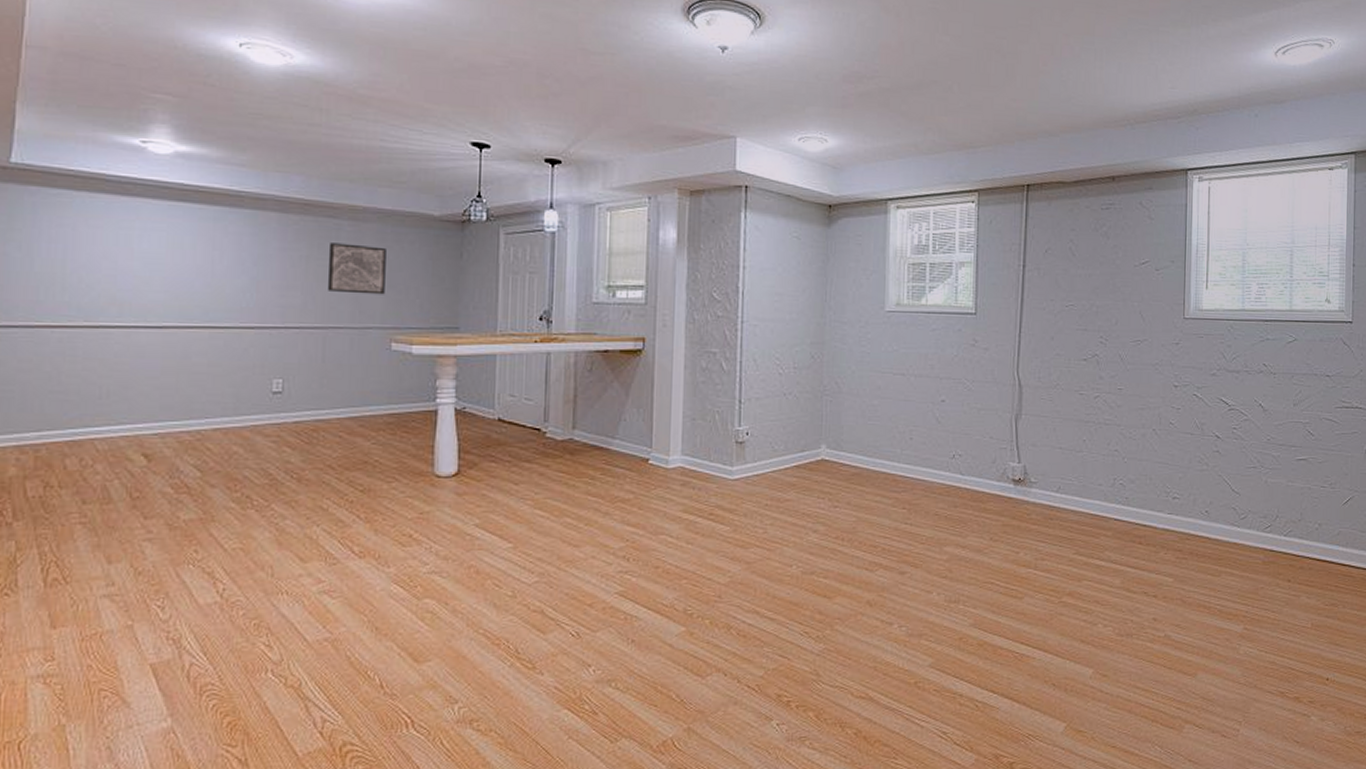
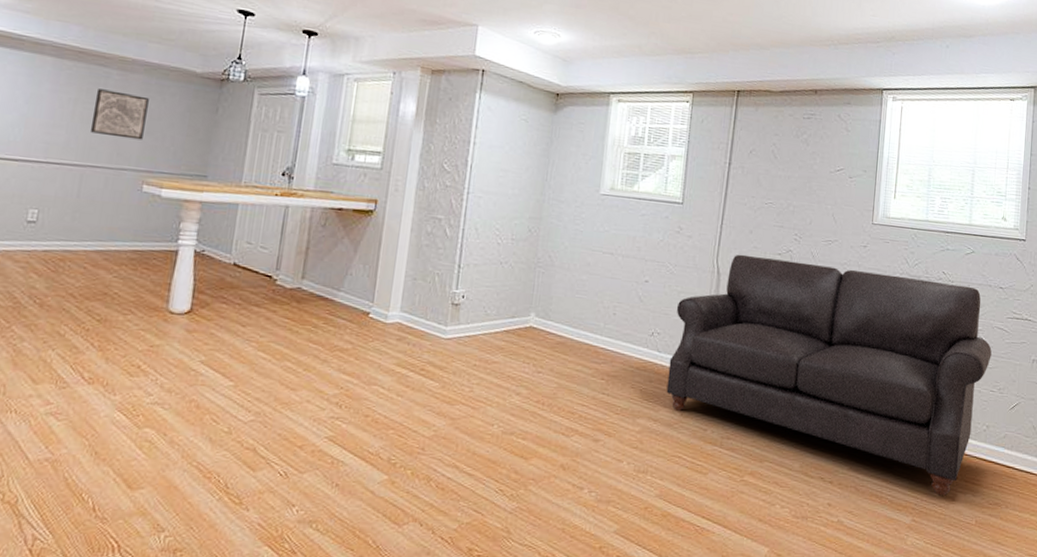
sofa: none [973,363,1321,601] -> present [666,254,992,496]

